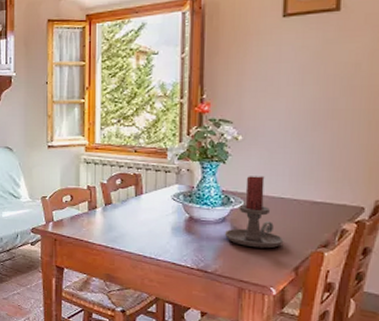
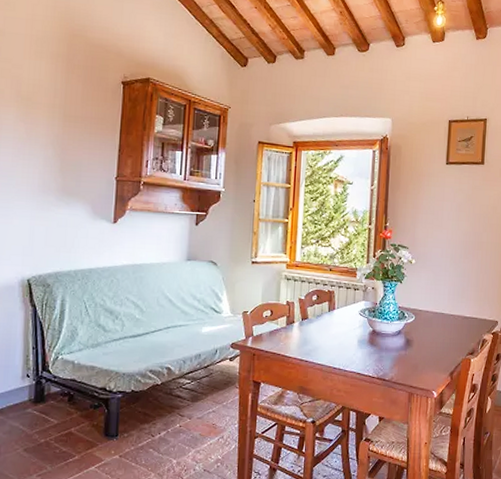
candle holder: present [225,176,284,249] -> none [400,294,443,357]

